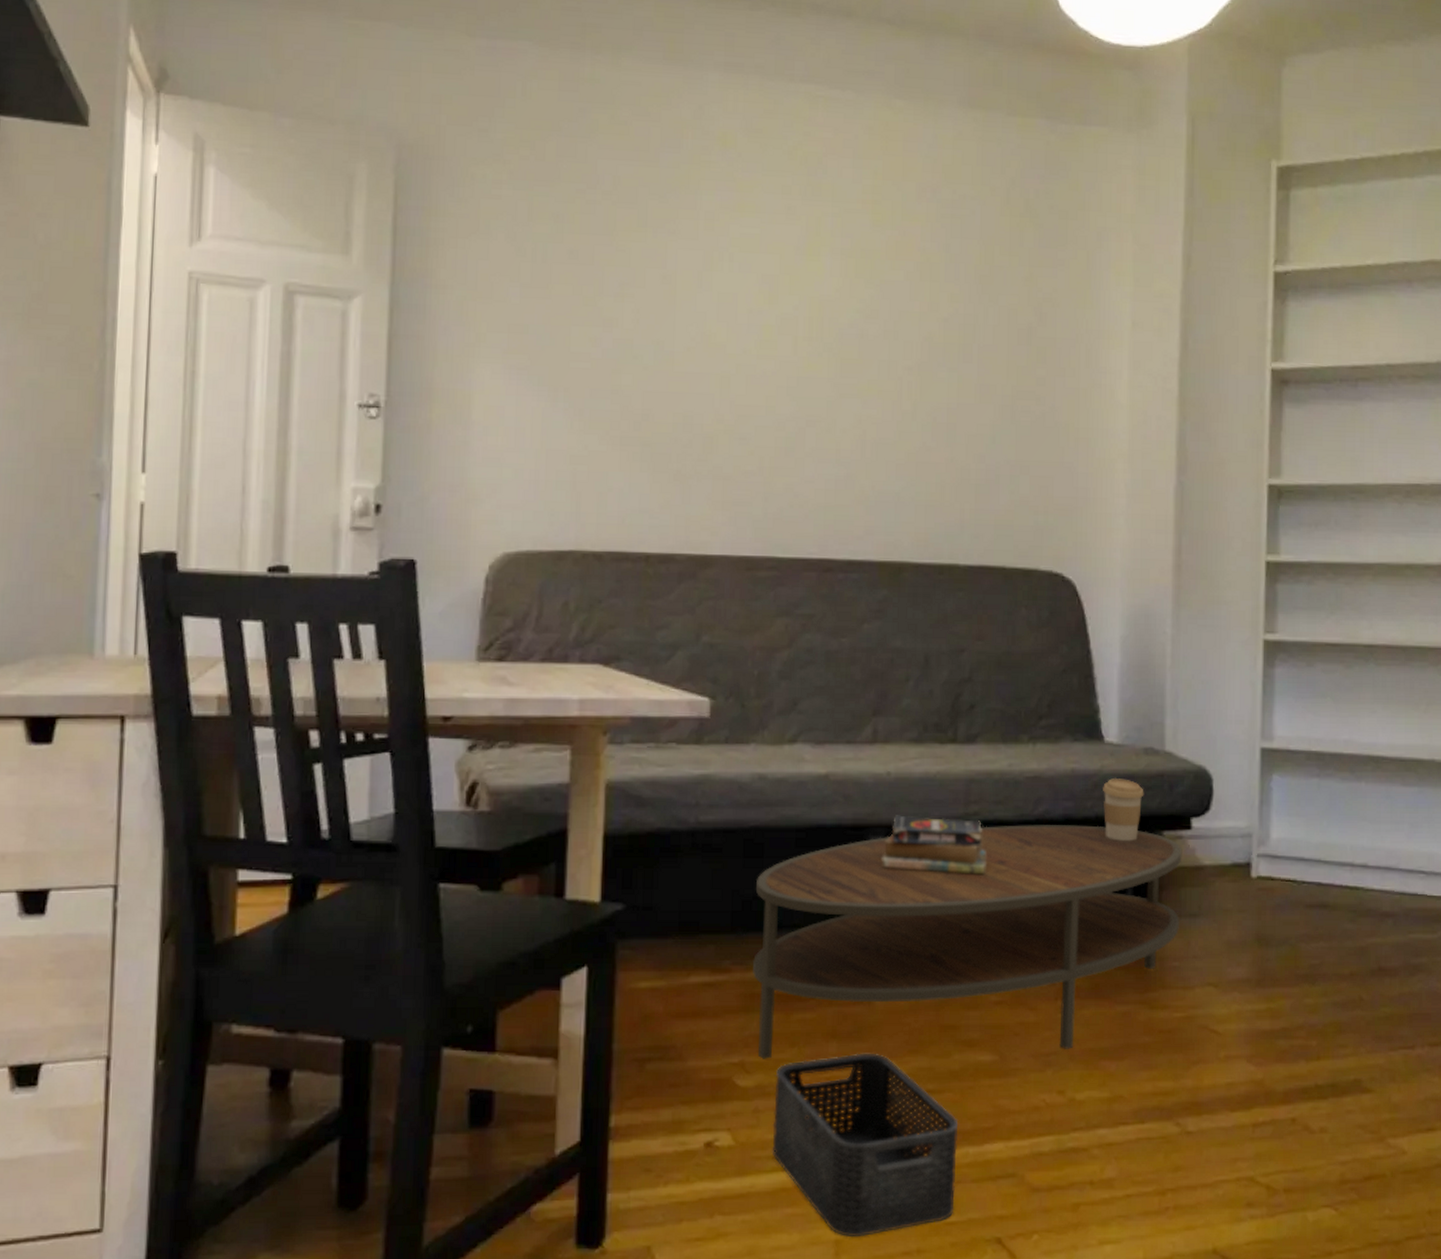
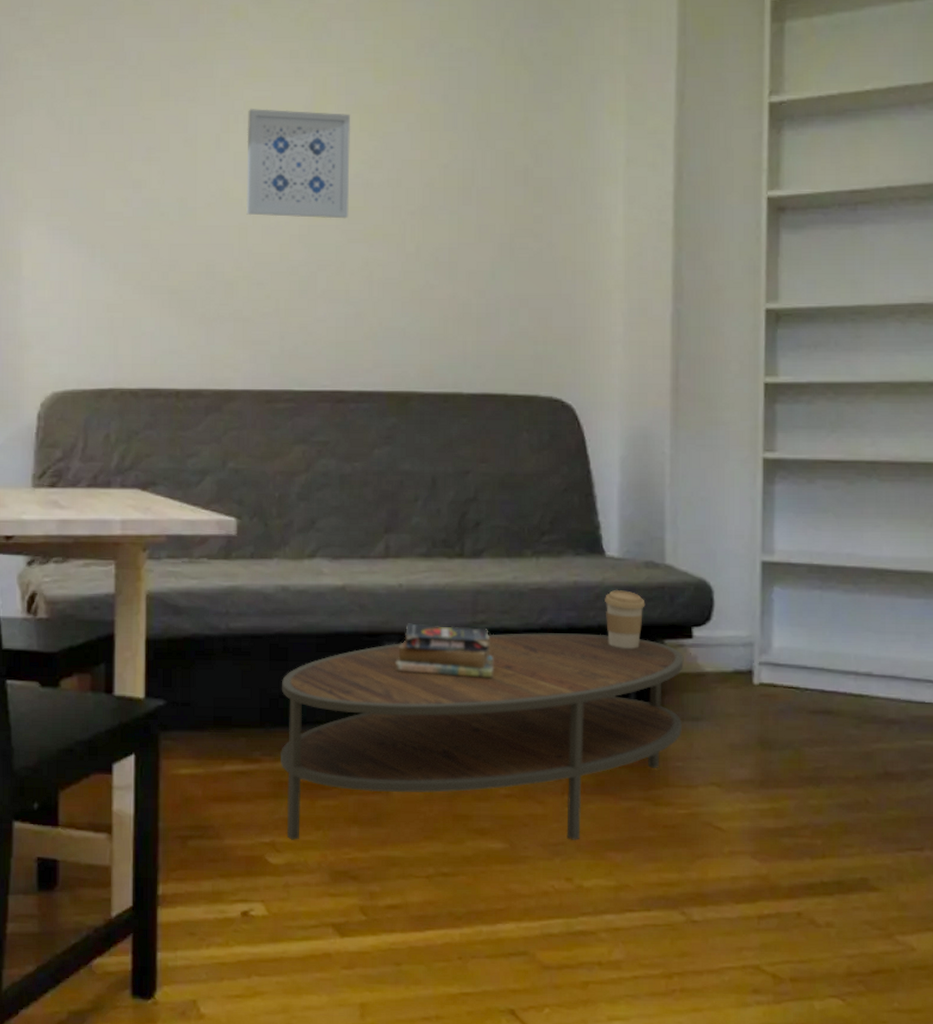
wall art: none [730,246,846,372] -> present [246,109,351,219]
storage bin: present [772,1053,959,1238] -> none [301,837,472,1002]

